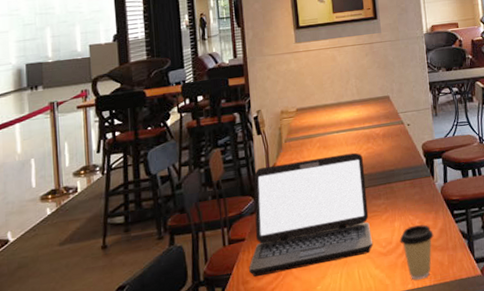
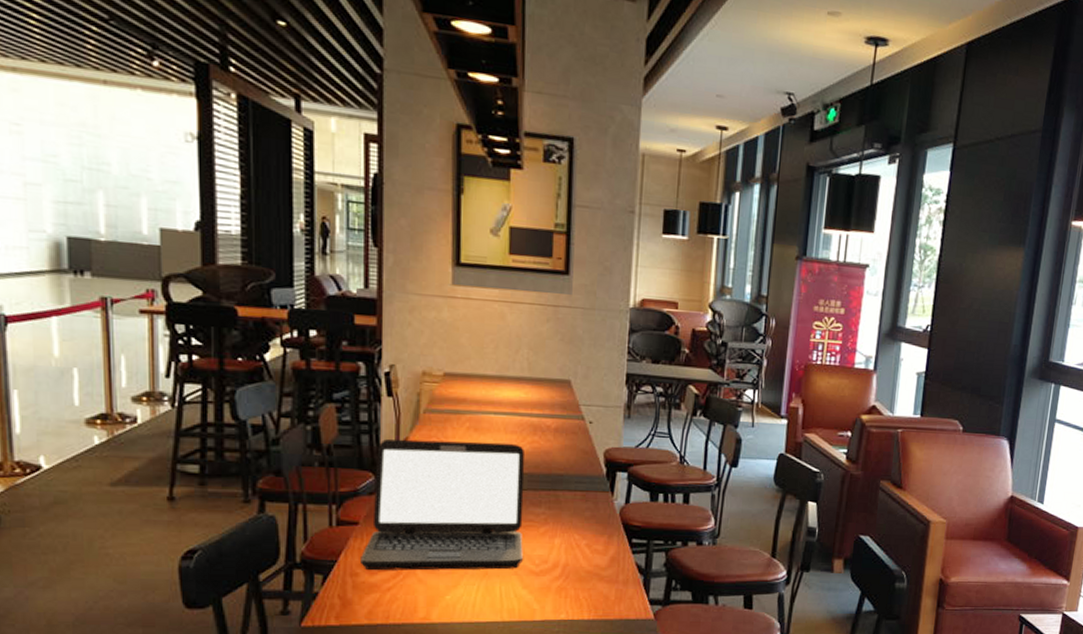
coffee cup: present [399,224,434,280] -> none [558,546,602,611]

